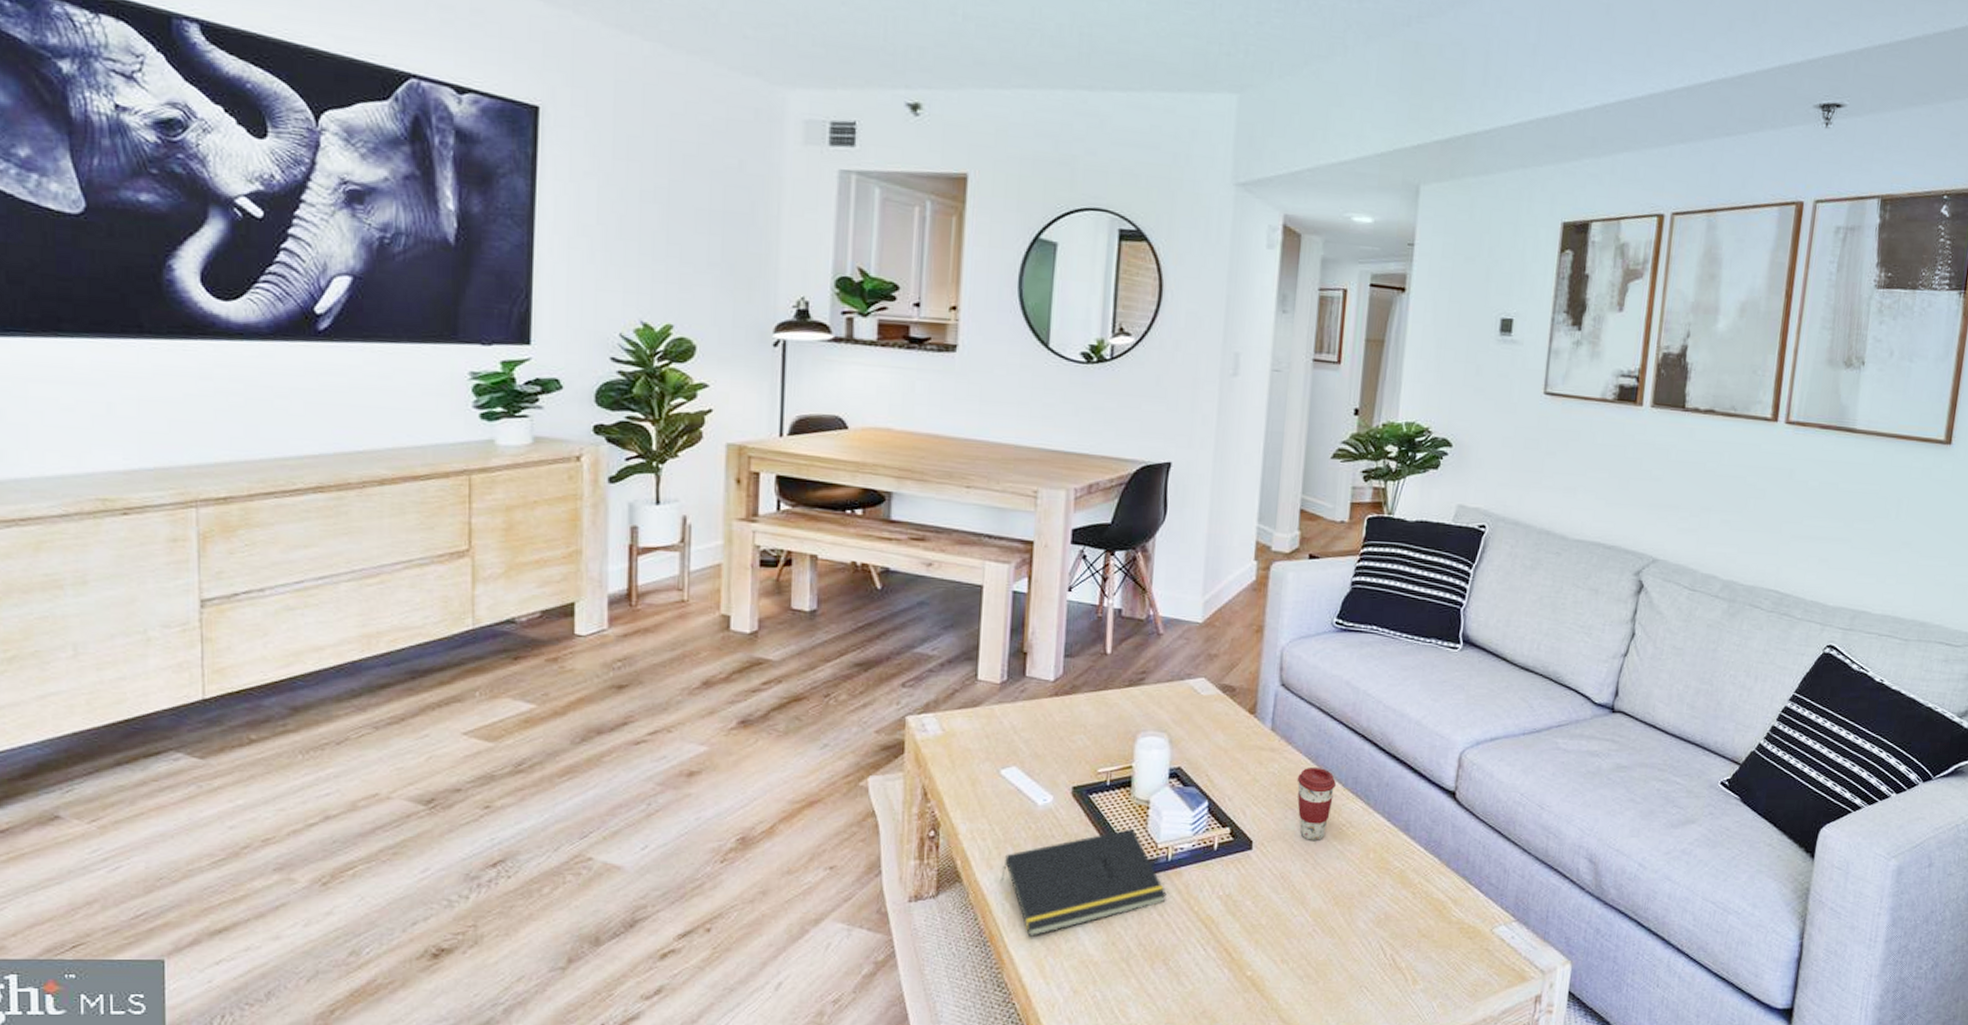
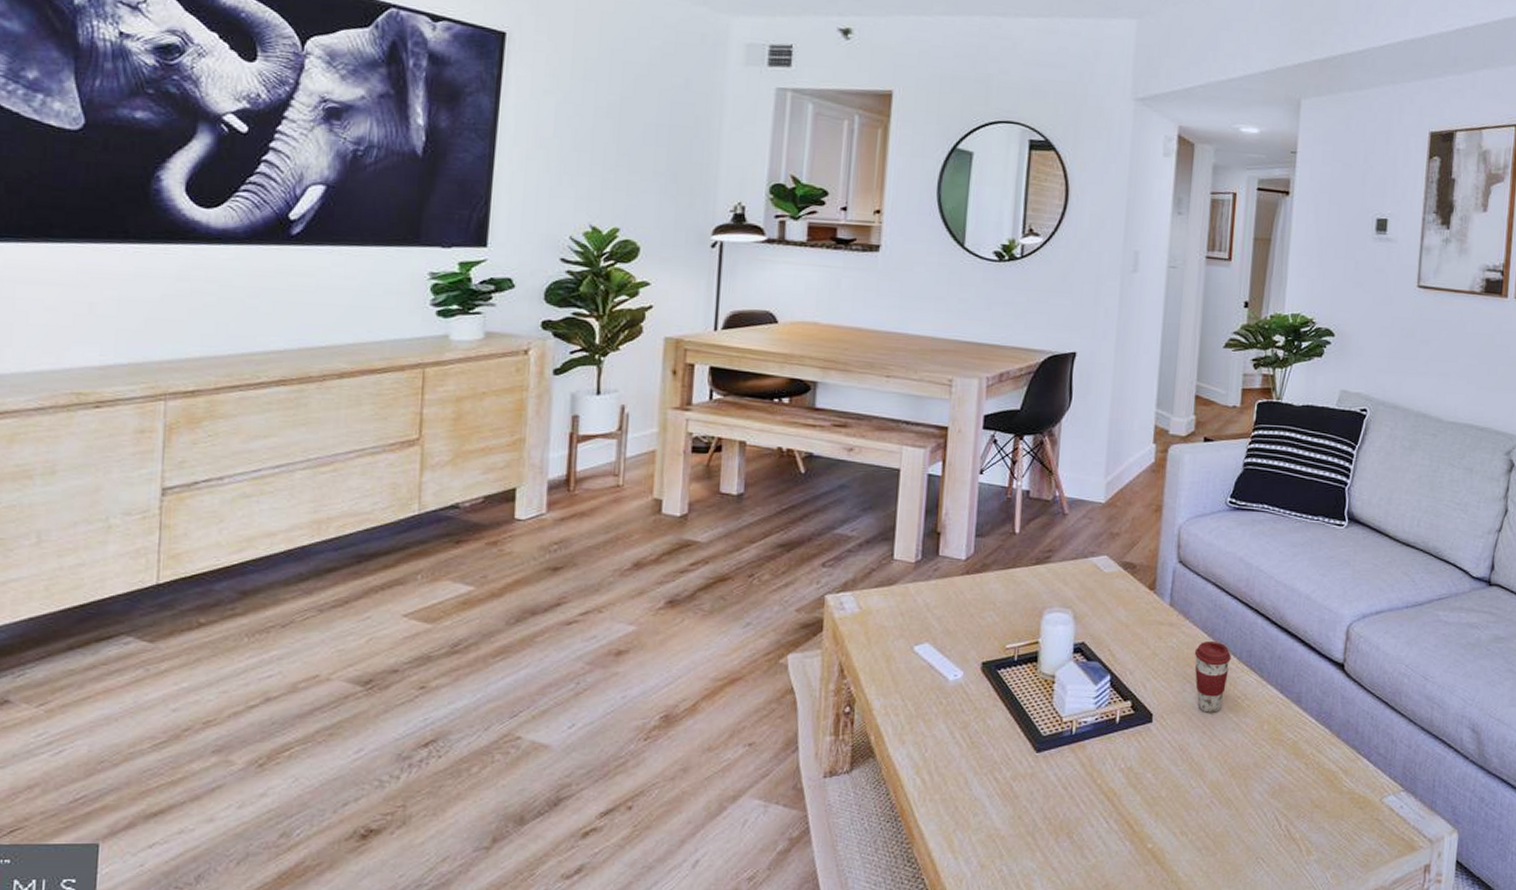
notepad: present [1001,828,1167,937] -> none [912,703,1071,811]

